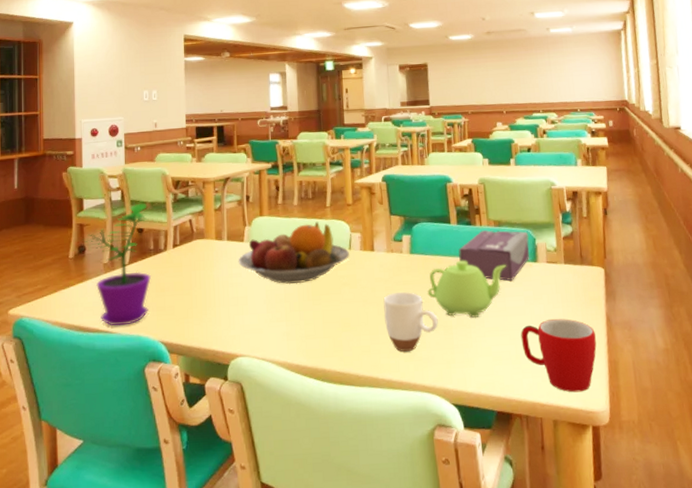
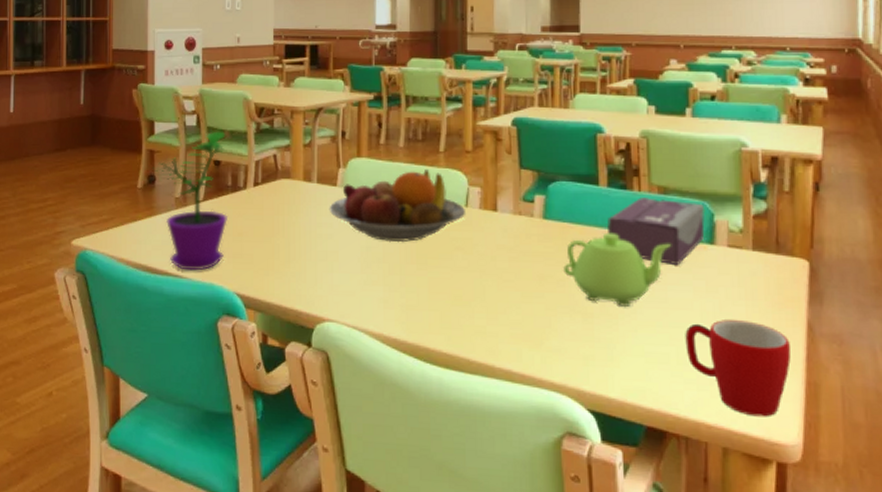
mug: present [383,292,438,352] -> none [506,265,575,340]

